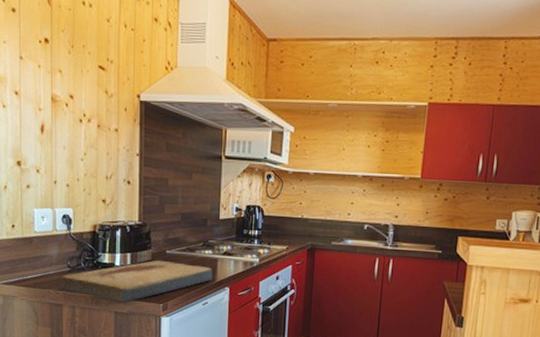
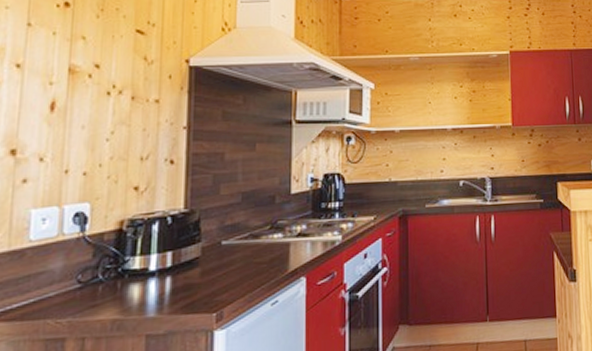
fish fossil: present [59,260,212,302] -> none [61,254,283,320]

